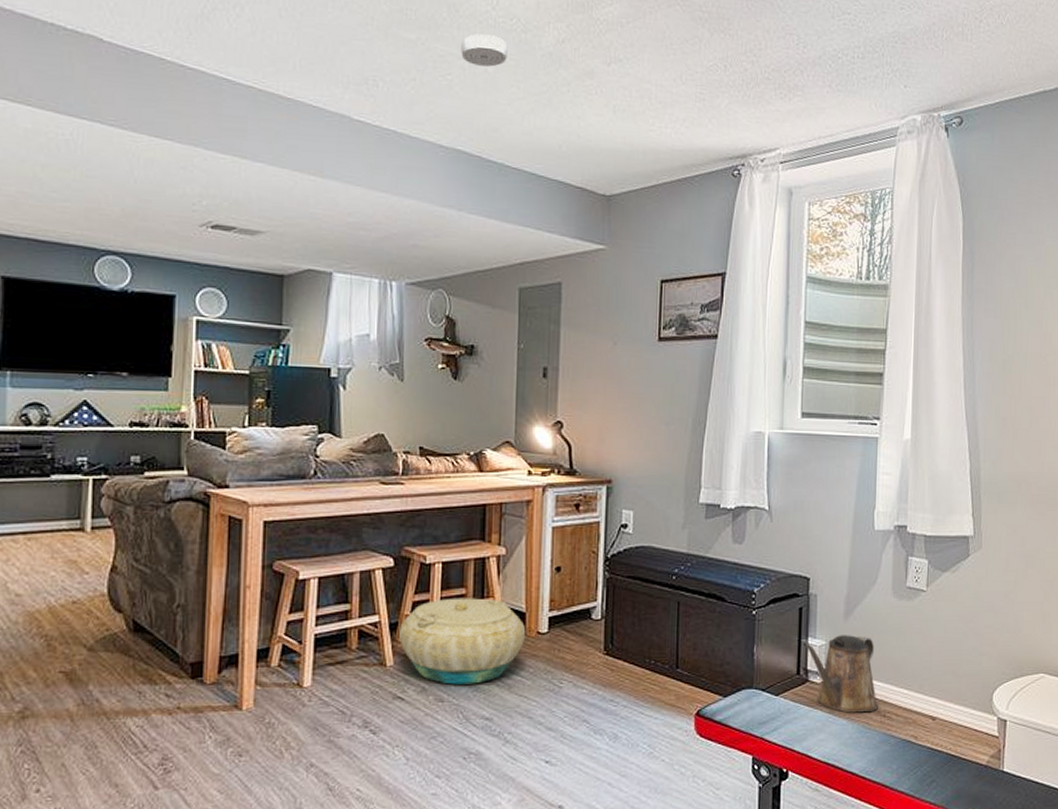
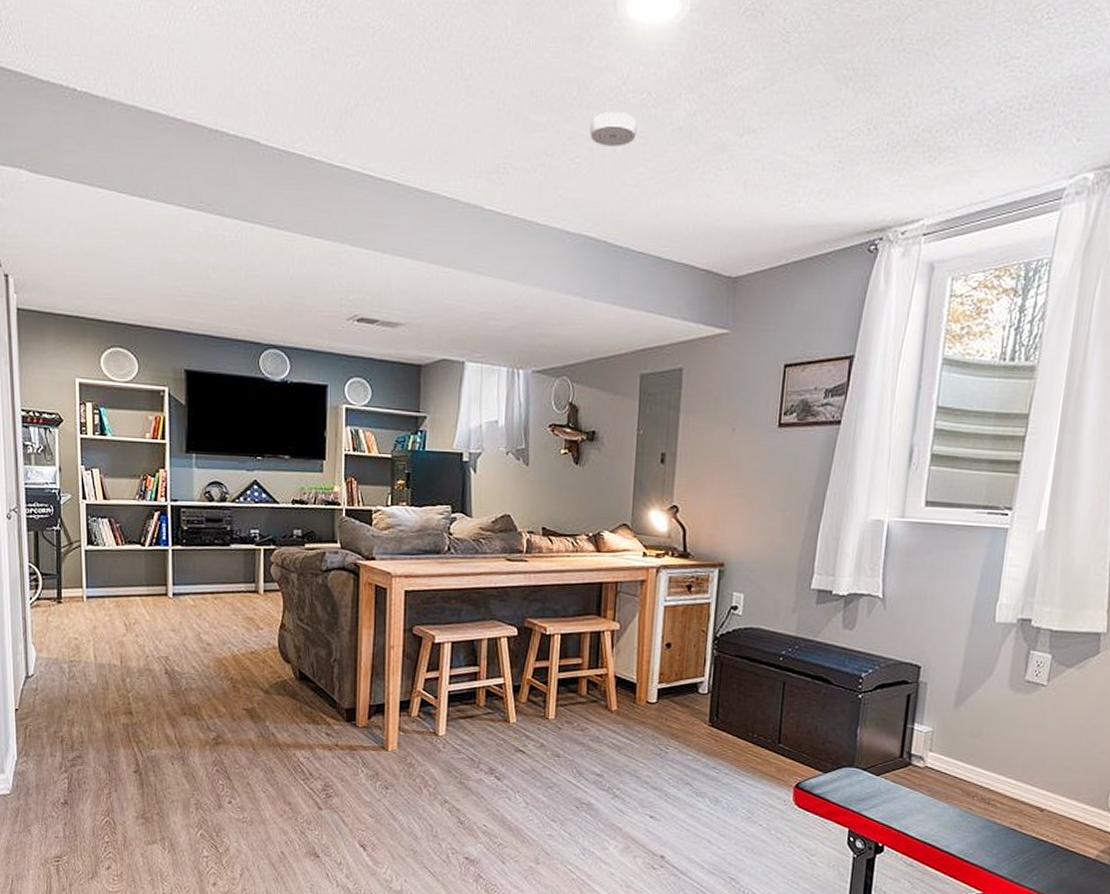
basket: present [399,598,526,685] -> none [521,666,636,744]
watering can: present [803,635,878,713] -> none [908,723,985,799]

